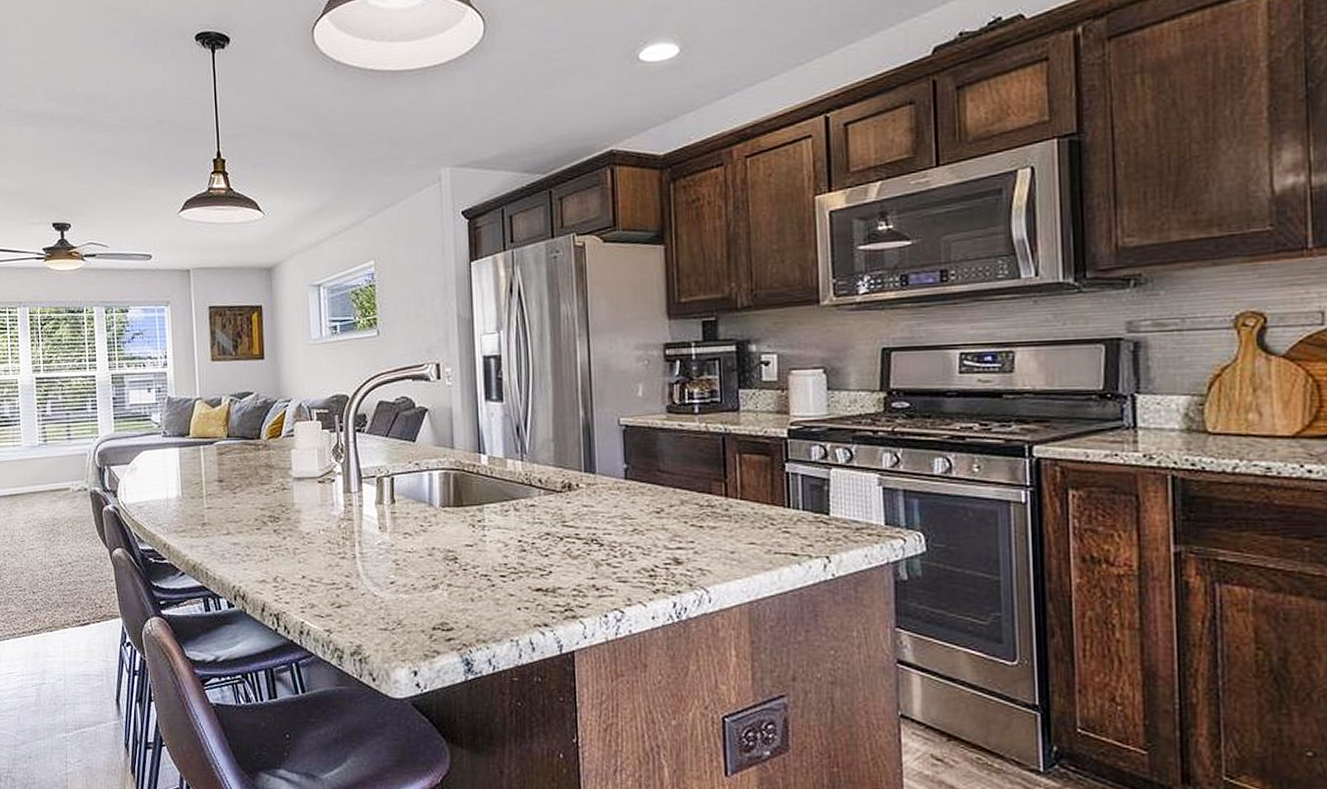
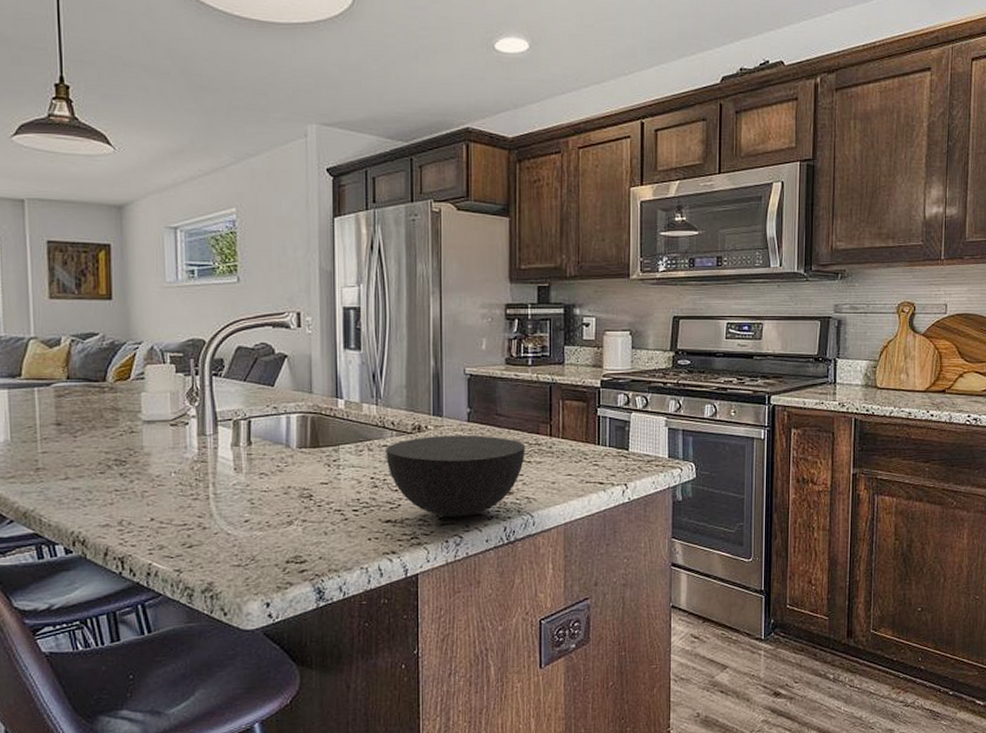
bowl: none [533,494,696,589] -> present [386,434,525,518]

